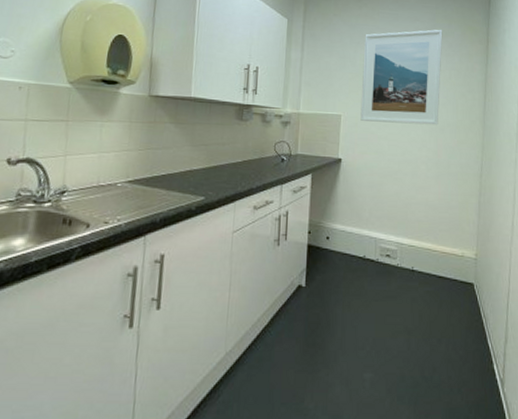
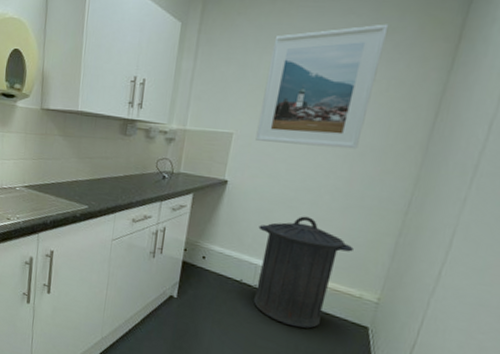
trash can: none [373,186,450,296] -> present [253,216,353,329]

